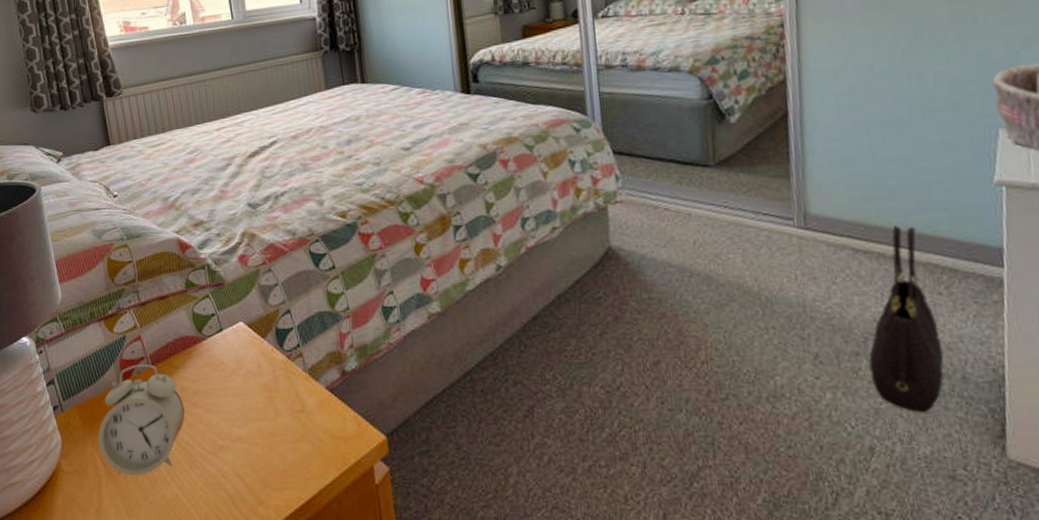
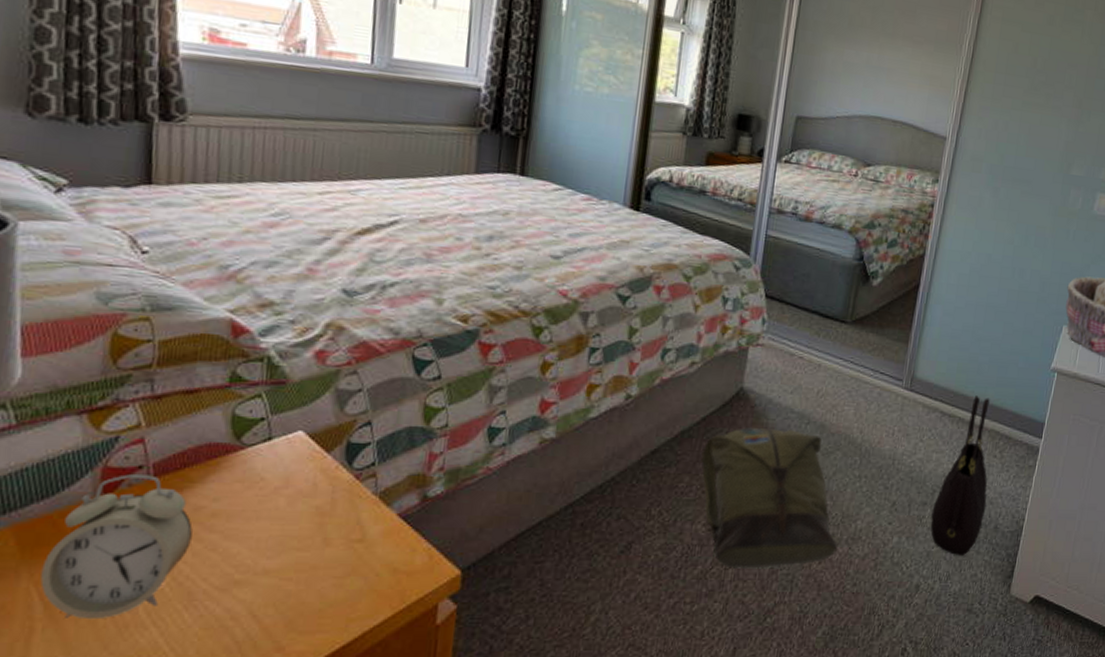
backpack: none [584,283,759,431] -> present [701,428,838,569]

